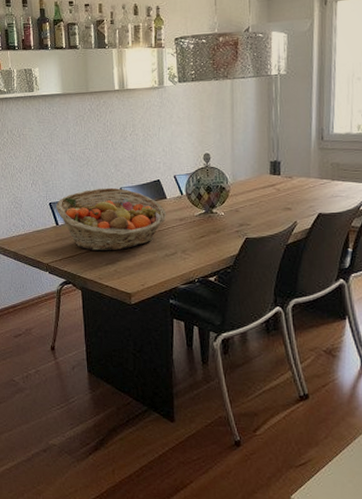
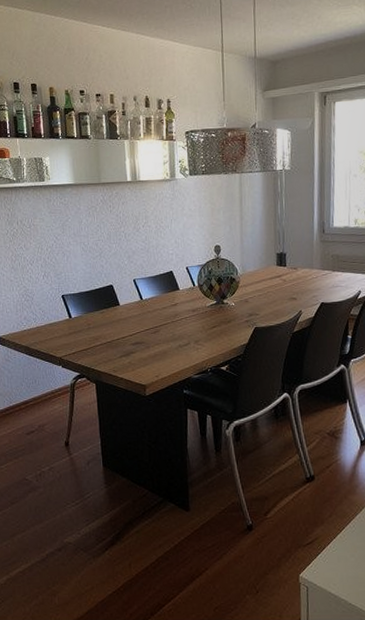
fruit basket: present [55,187,167,251] -> none [68,279,180,344]

